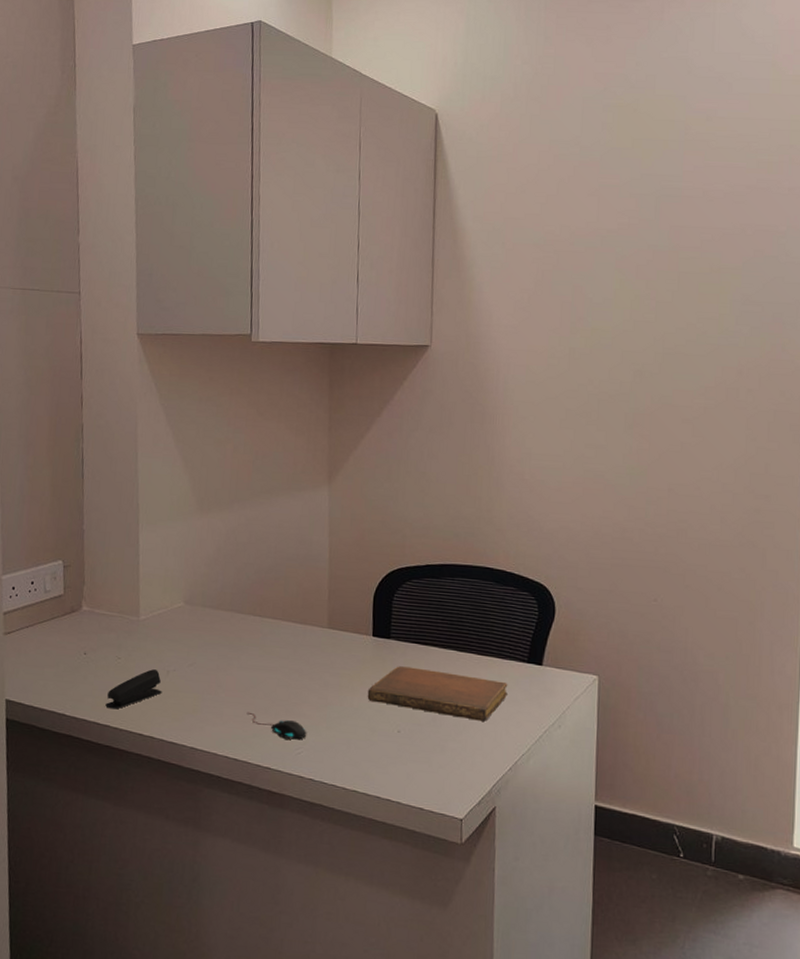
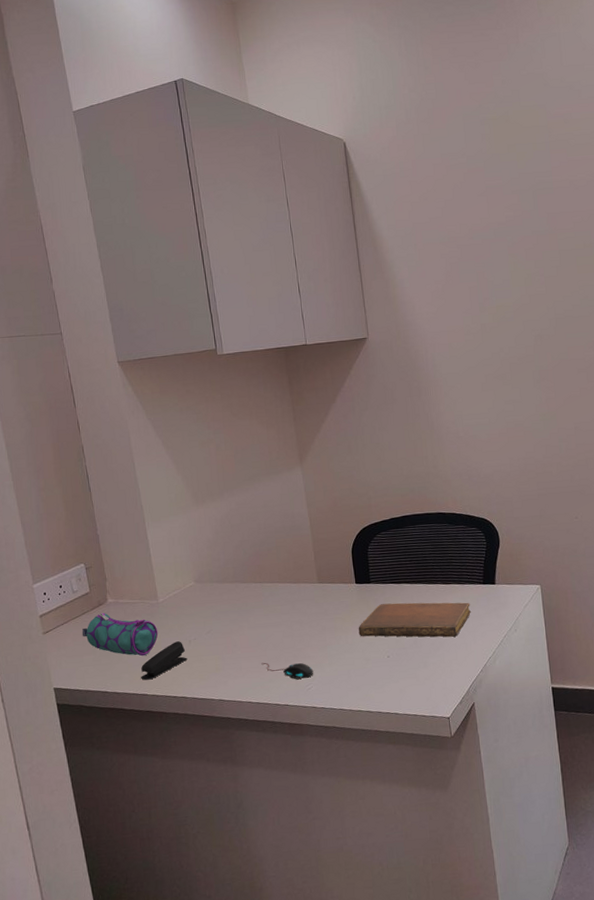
pencil case: none [47,621,134,680] -> present [81,613,158,656]

